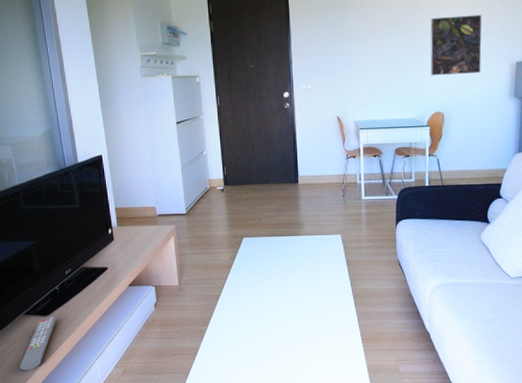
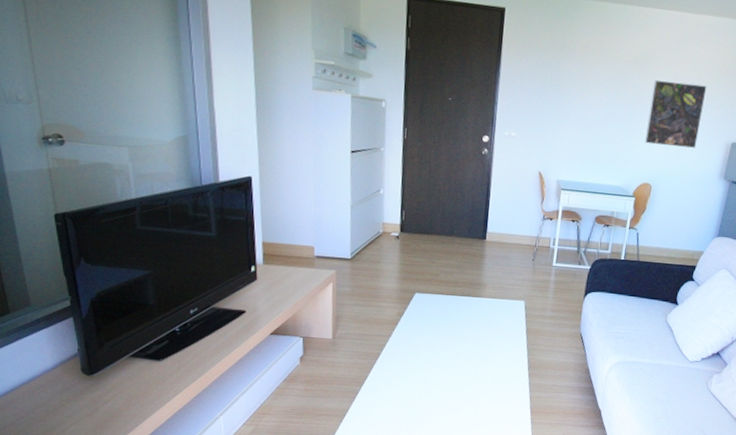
remote control: present [20,315,57,371] -> none [119,360,173,423]

